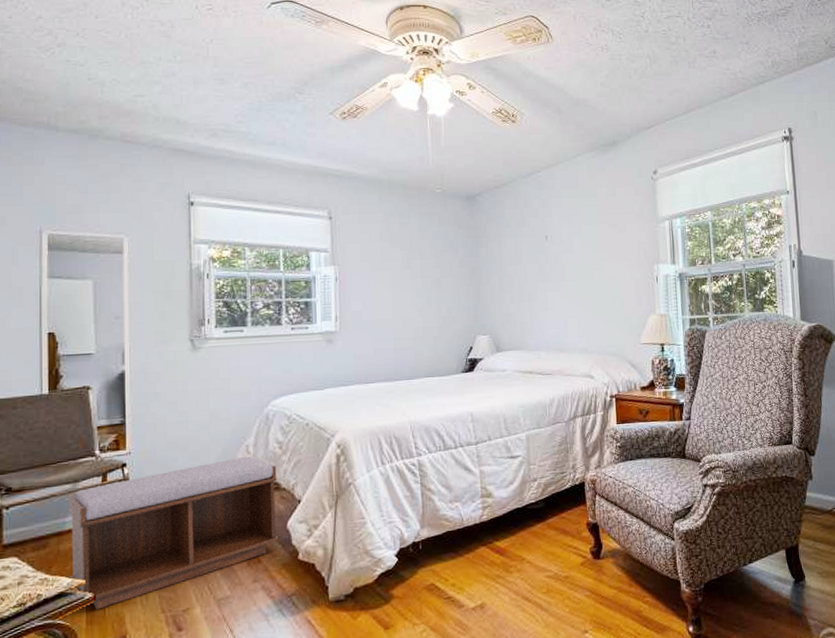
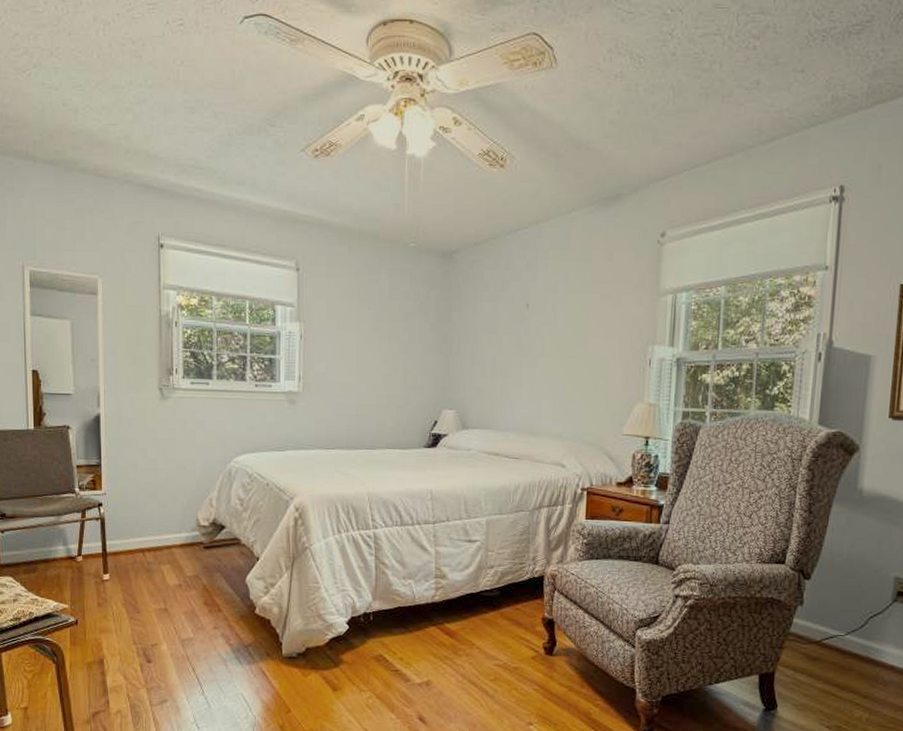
bench: present [68,456,279,610] -> none [53,509,238,633]

